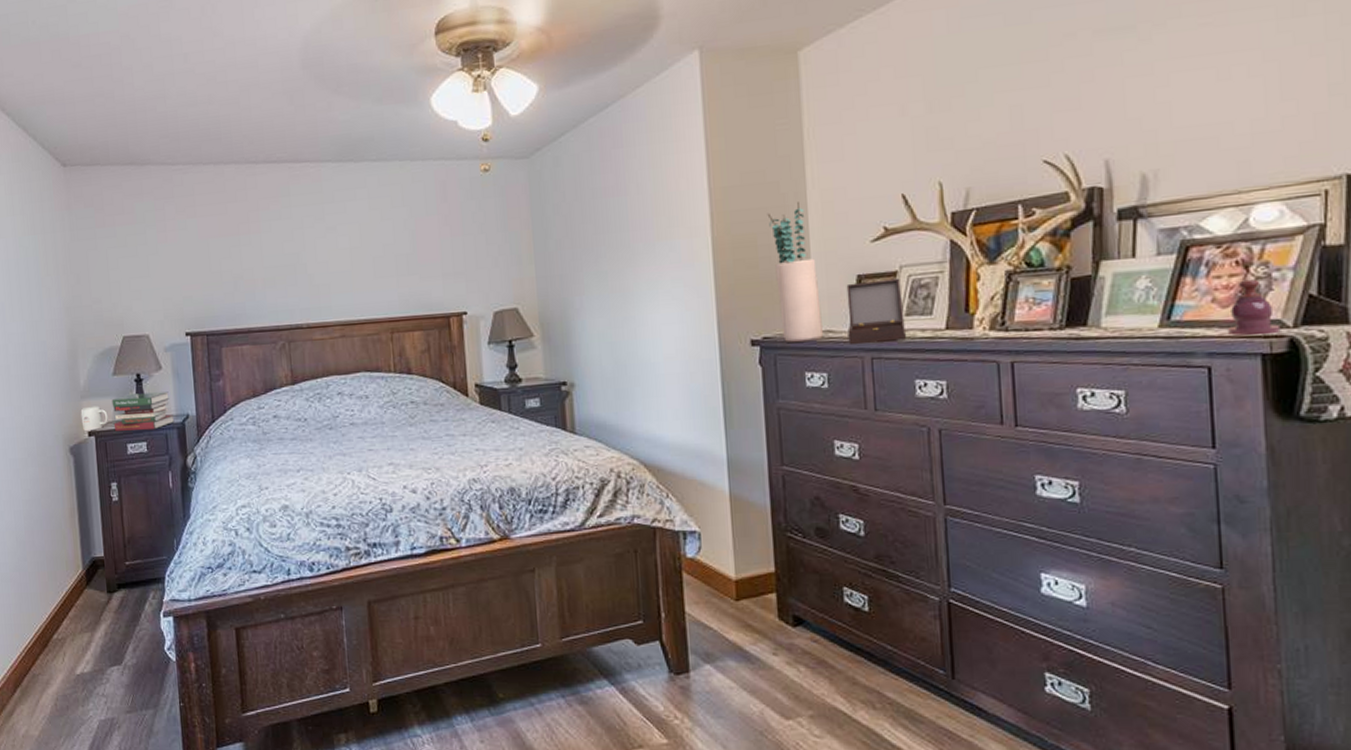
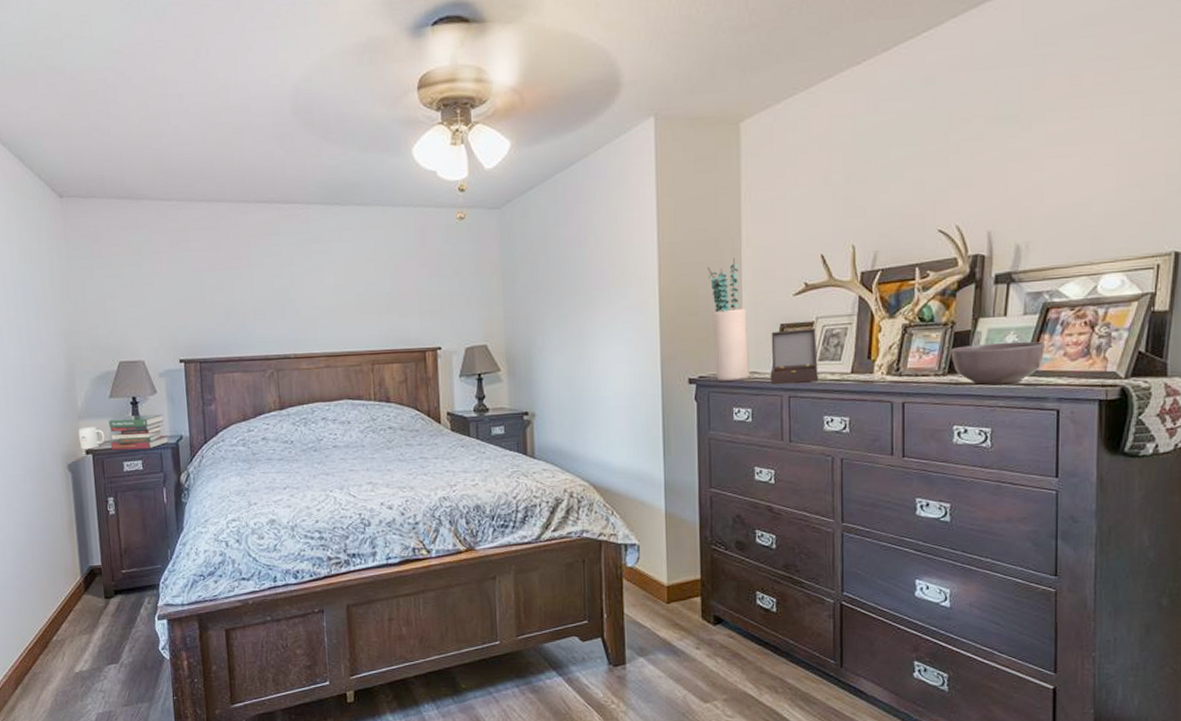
bowl: none [1067,286,1188,340] -> present [951,341,1046,386]
perfume bottle: present [1228,279,1281,336] -> none [1075,337,1115,385]

